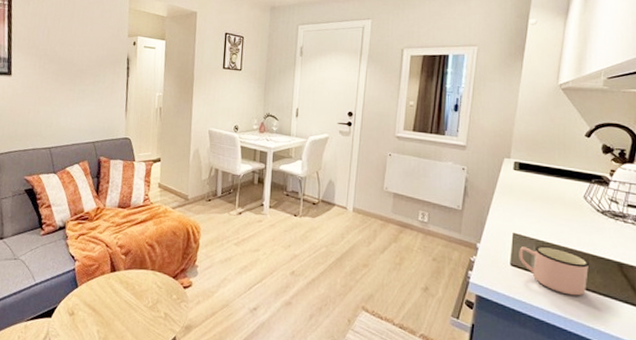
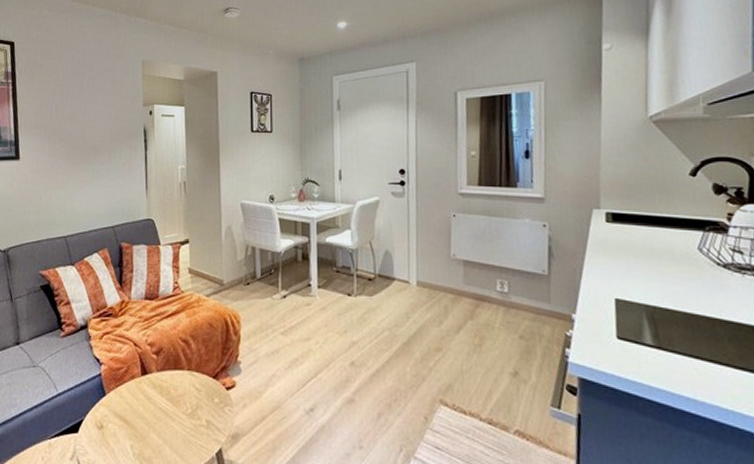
mug: present [519,245,590,296] -> none [625,312,718,372]

